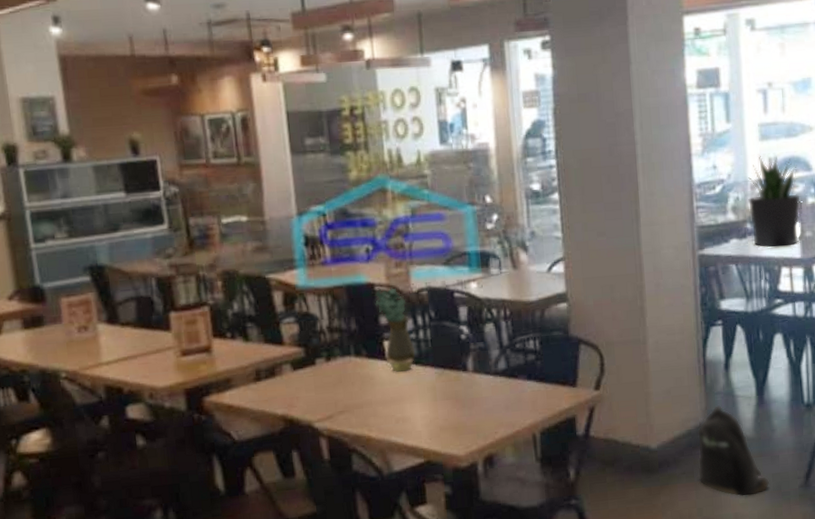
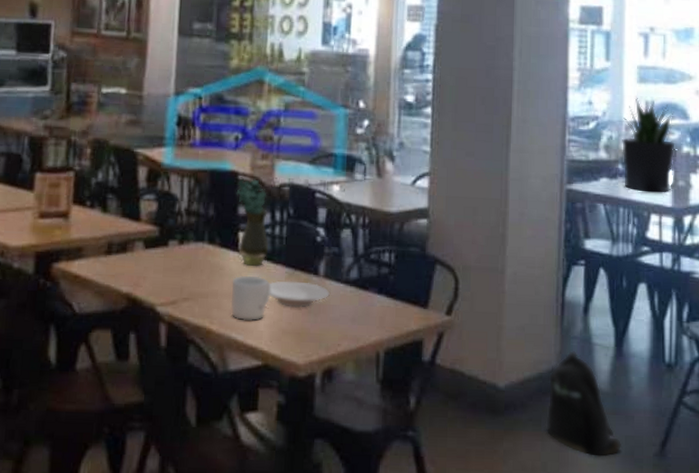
mug: none [384,380,424,425] -> present [230,276,271,321]
saucer: none [421,379,481,405] -> present [269,281,330,308]

